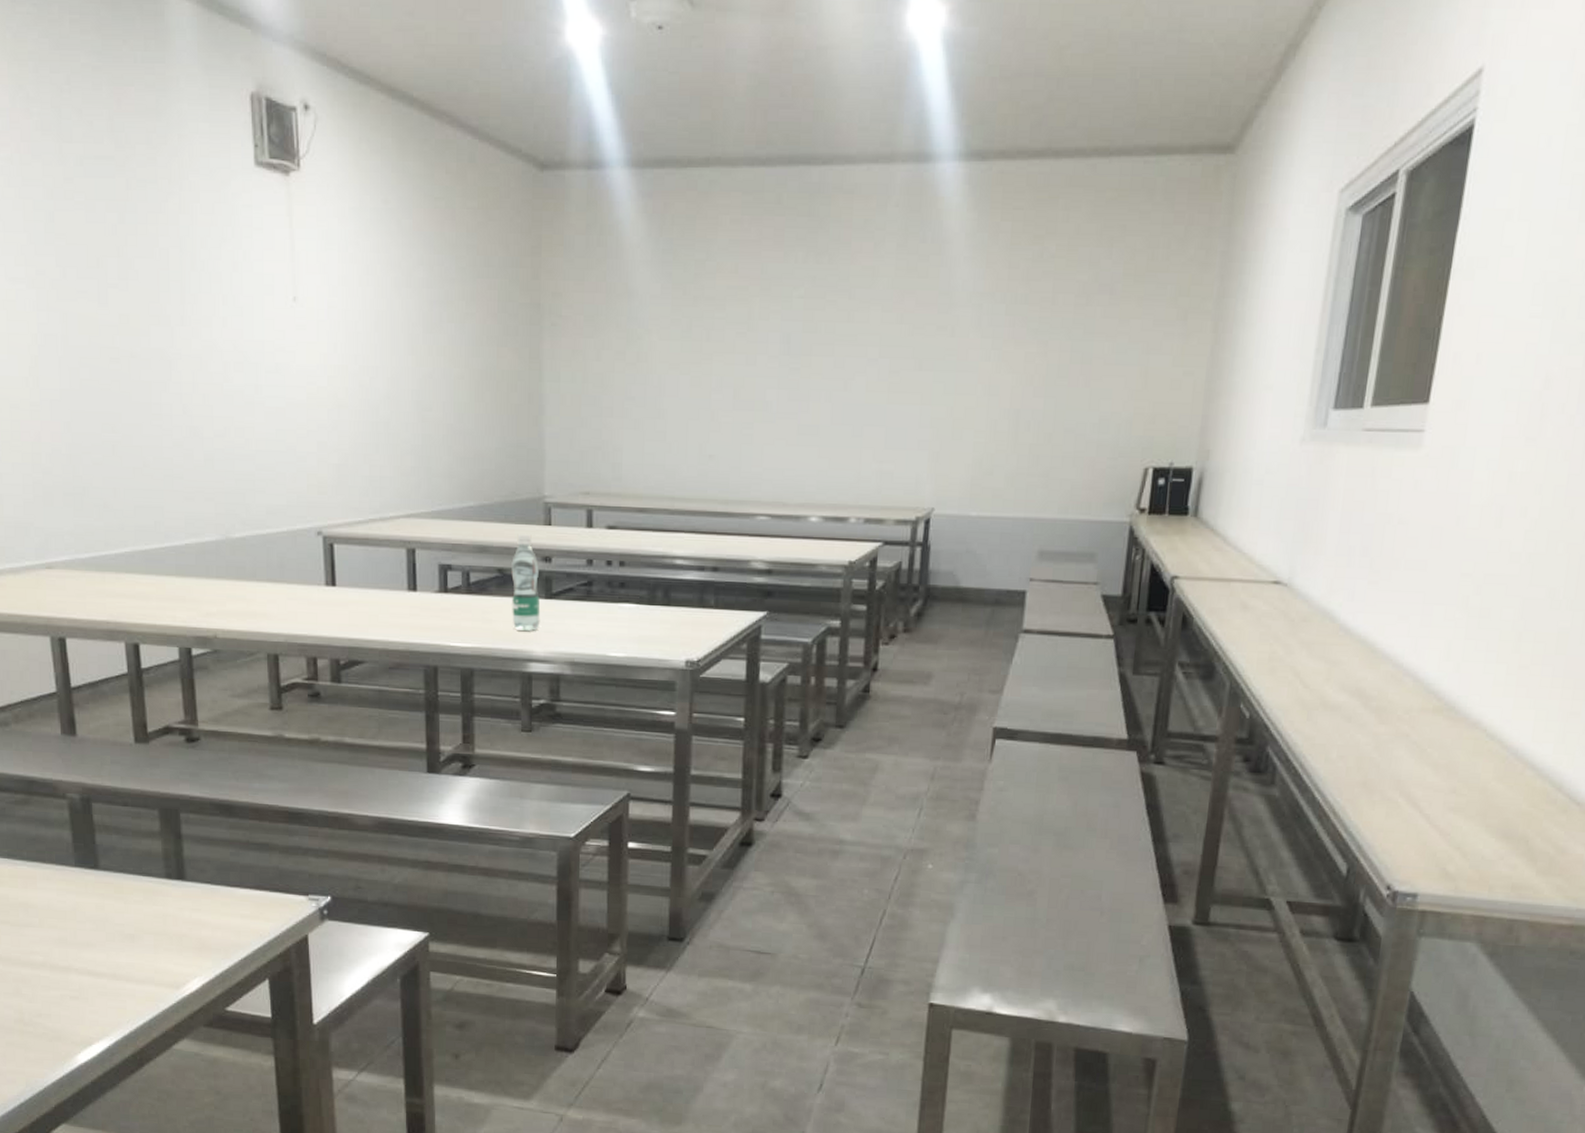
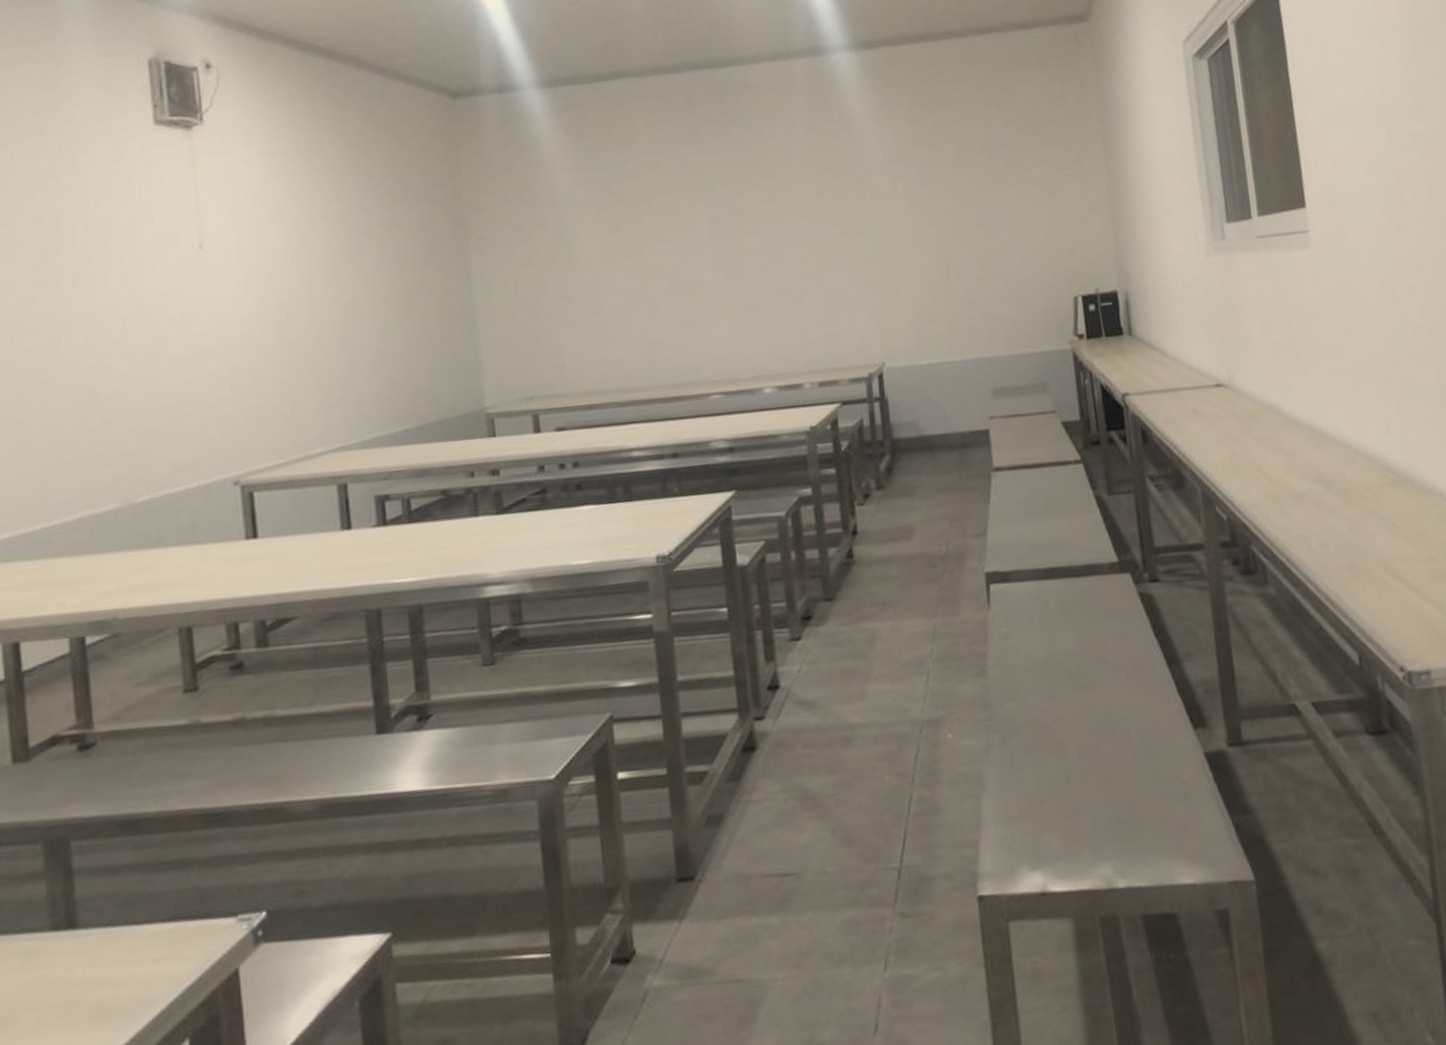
bottle: present [511,534,541,631] -> none [456,449,493,554]

